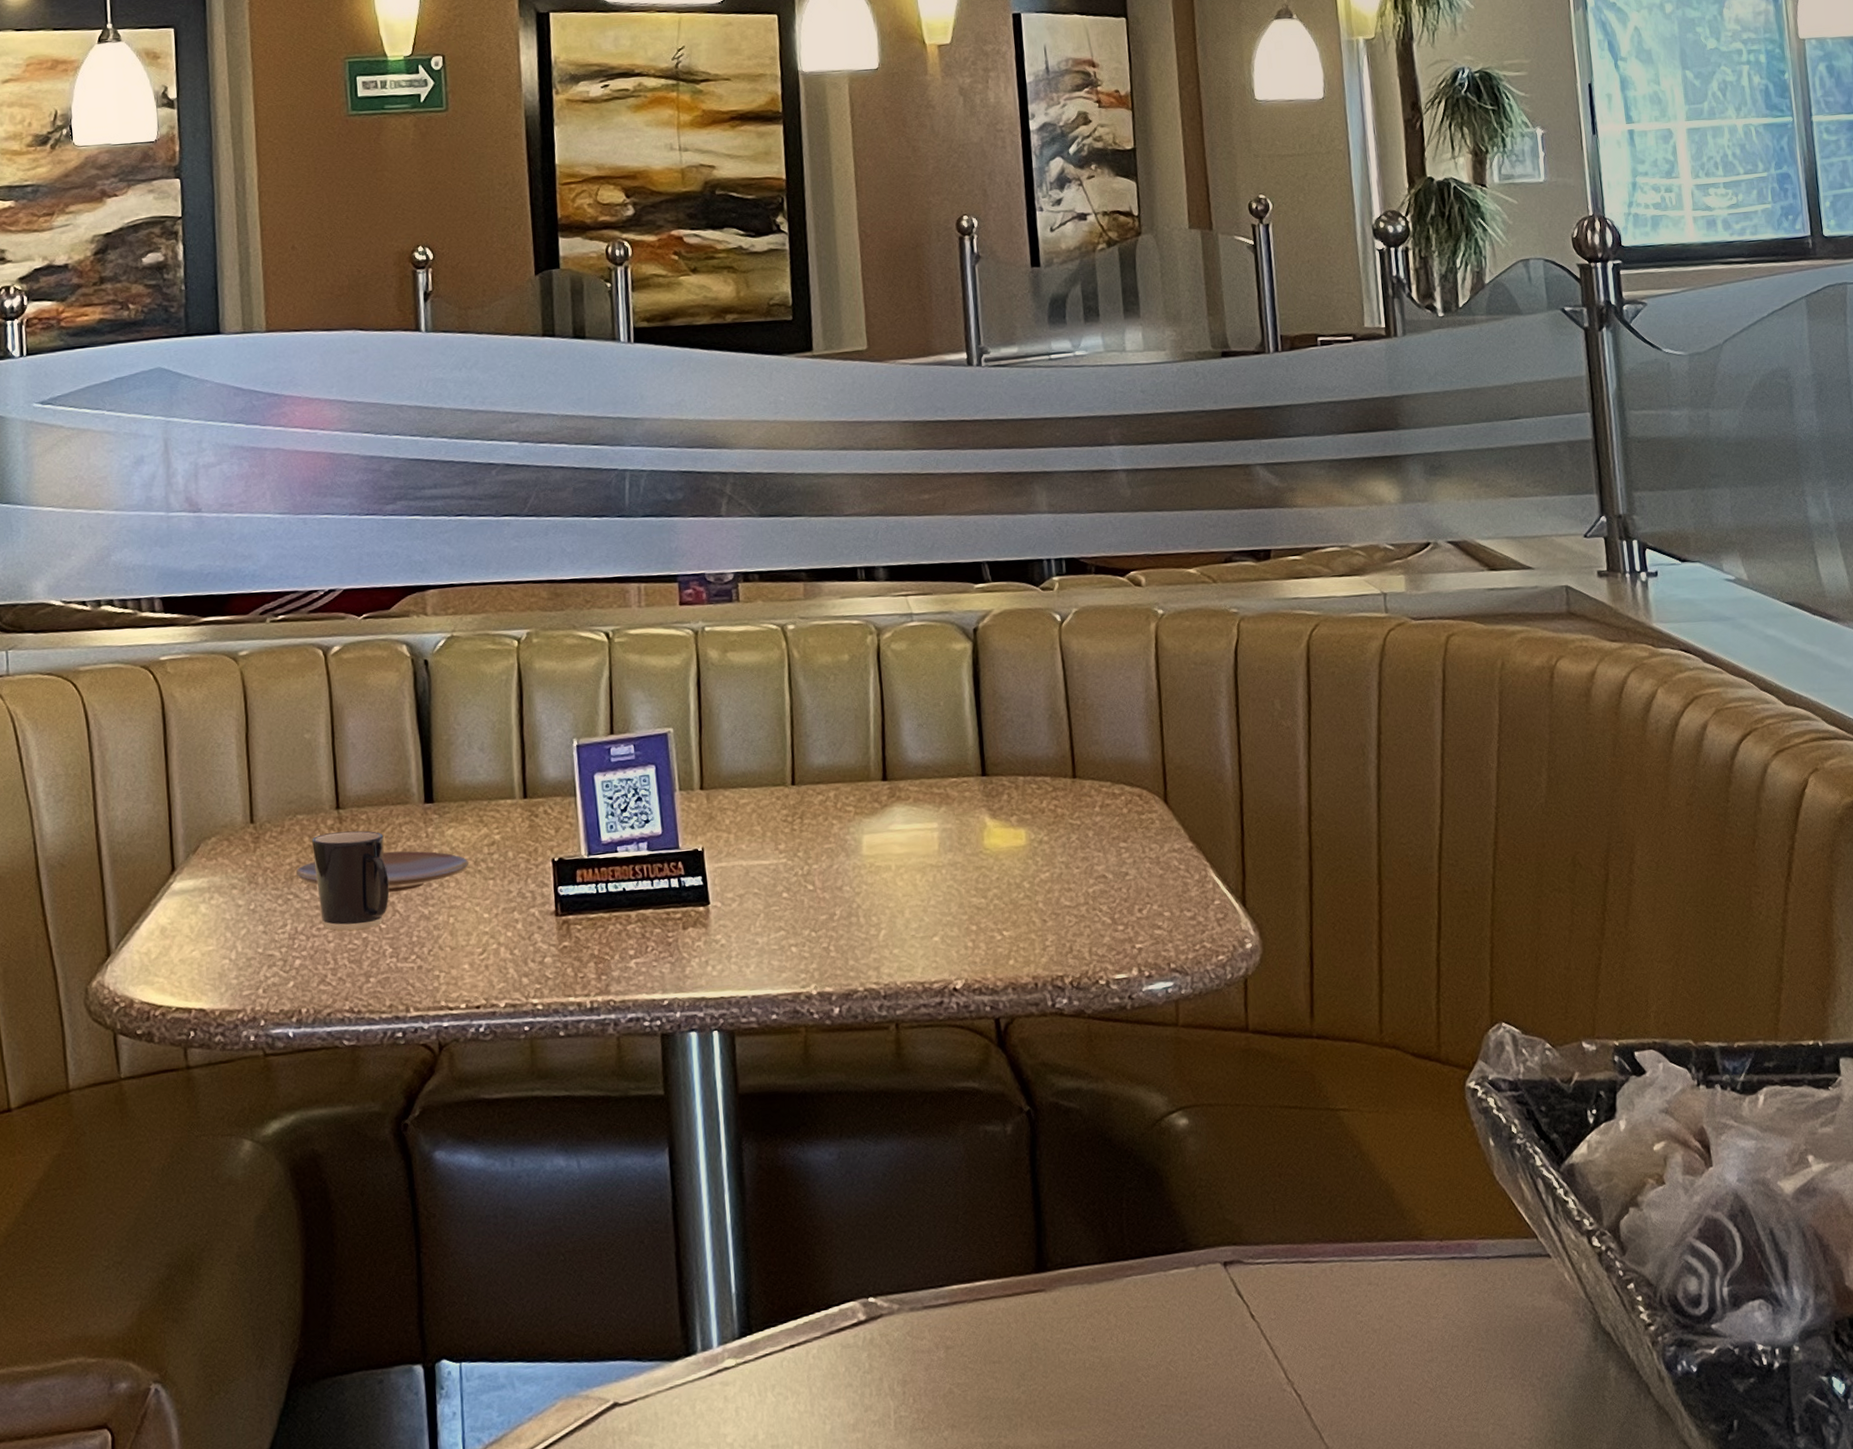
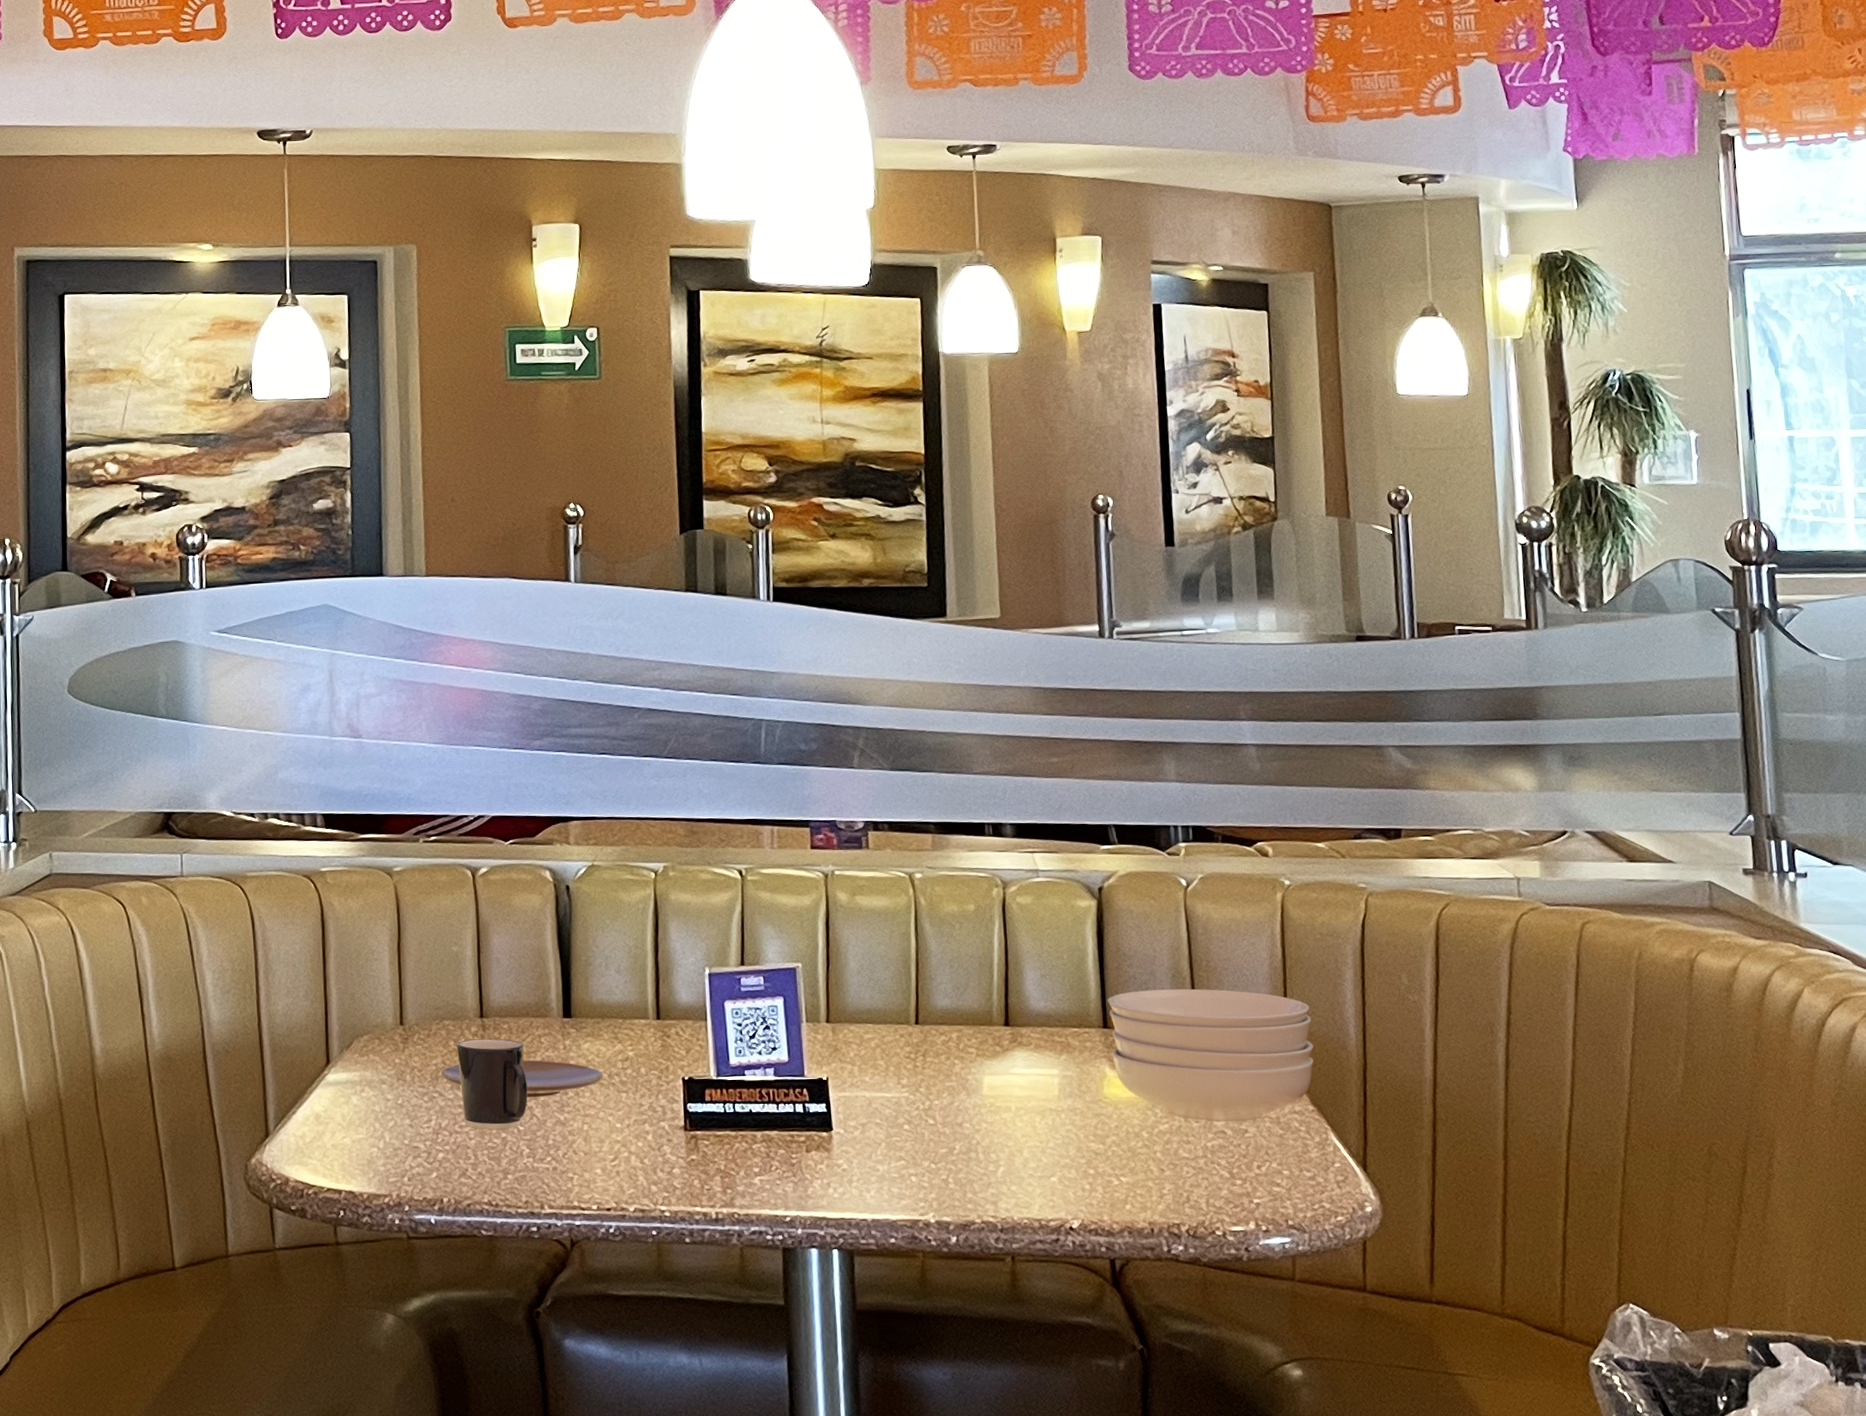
bowl: none [985,727,1191,866] -> present [1107,988,1314,1122]

